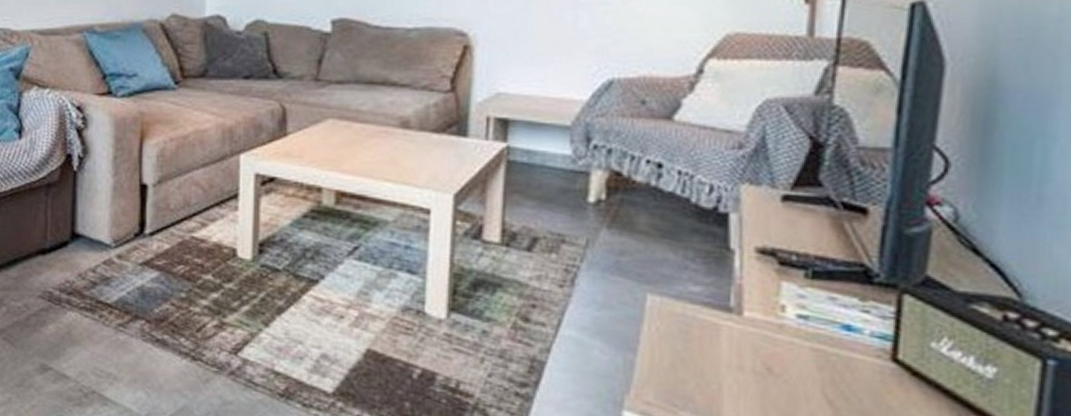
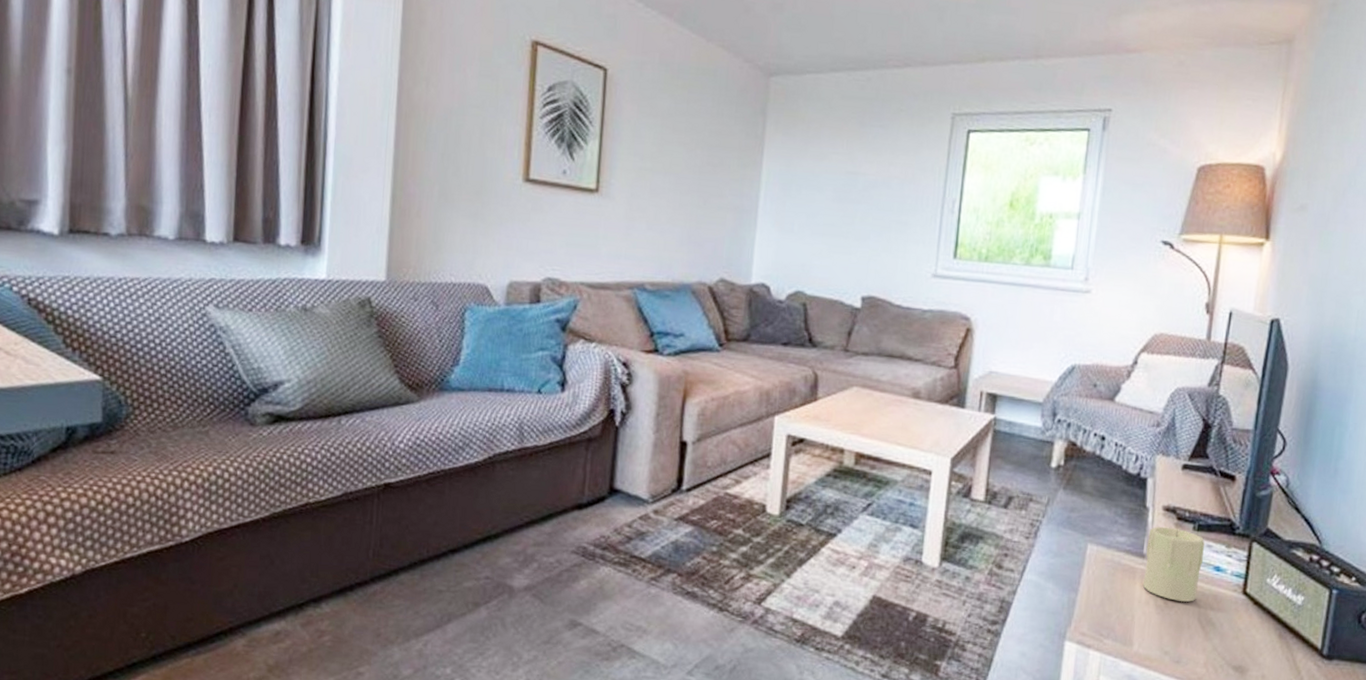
candle: none [733,273,826,370] -> present [1143,526,1206,602]

